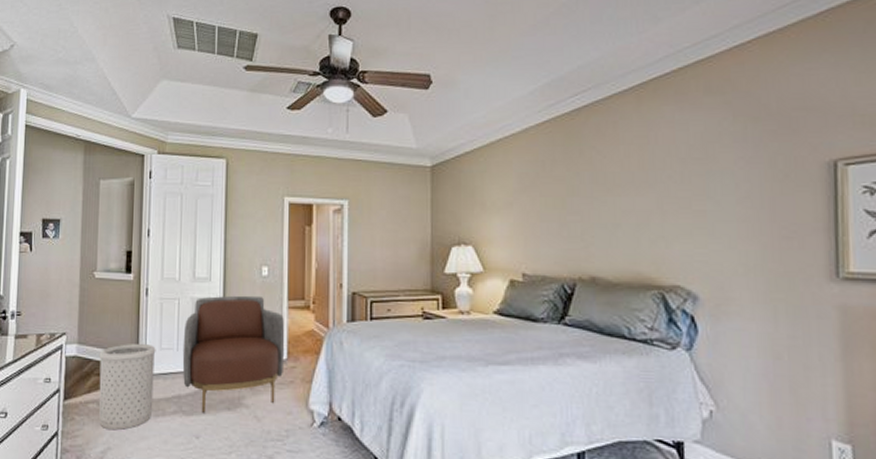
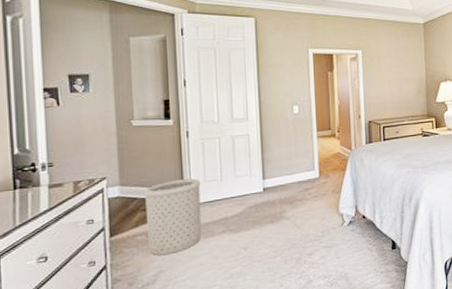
armchair: present [182,295,285,413] -> none [226,129,317,229]

